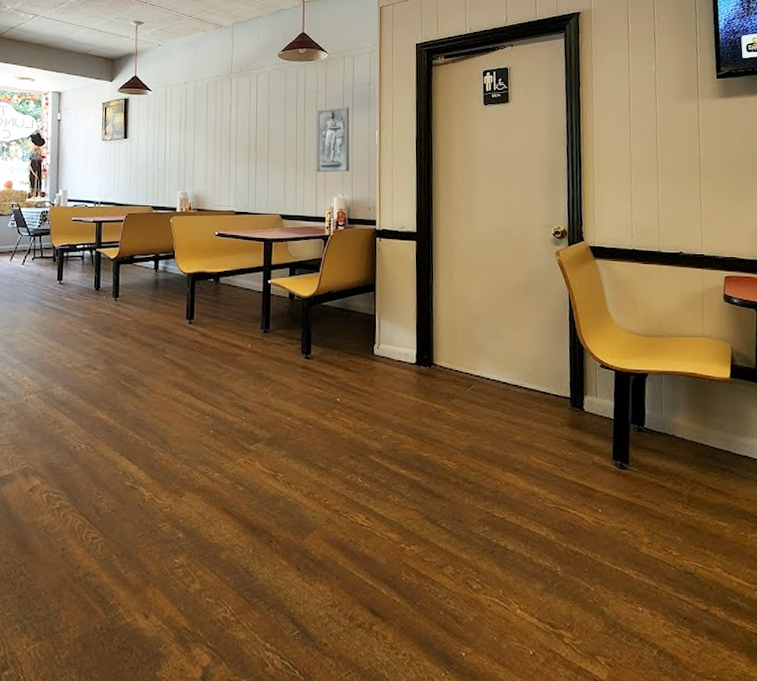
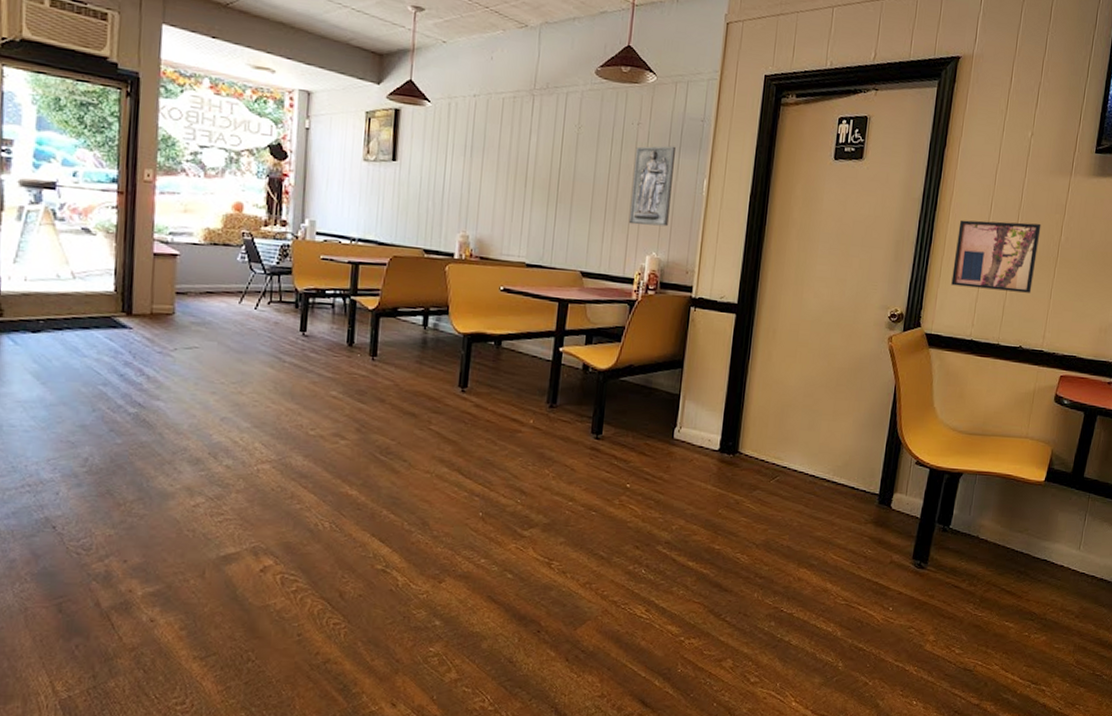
wall art: none [603,143,682,204] -> present [951,219,1041,293]

